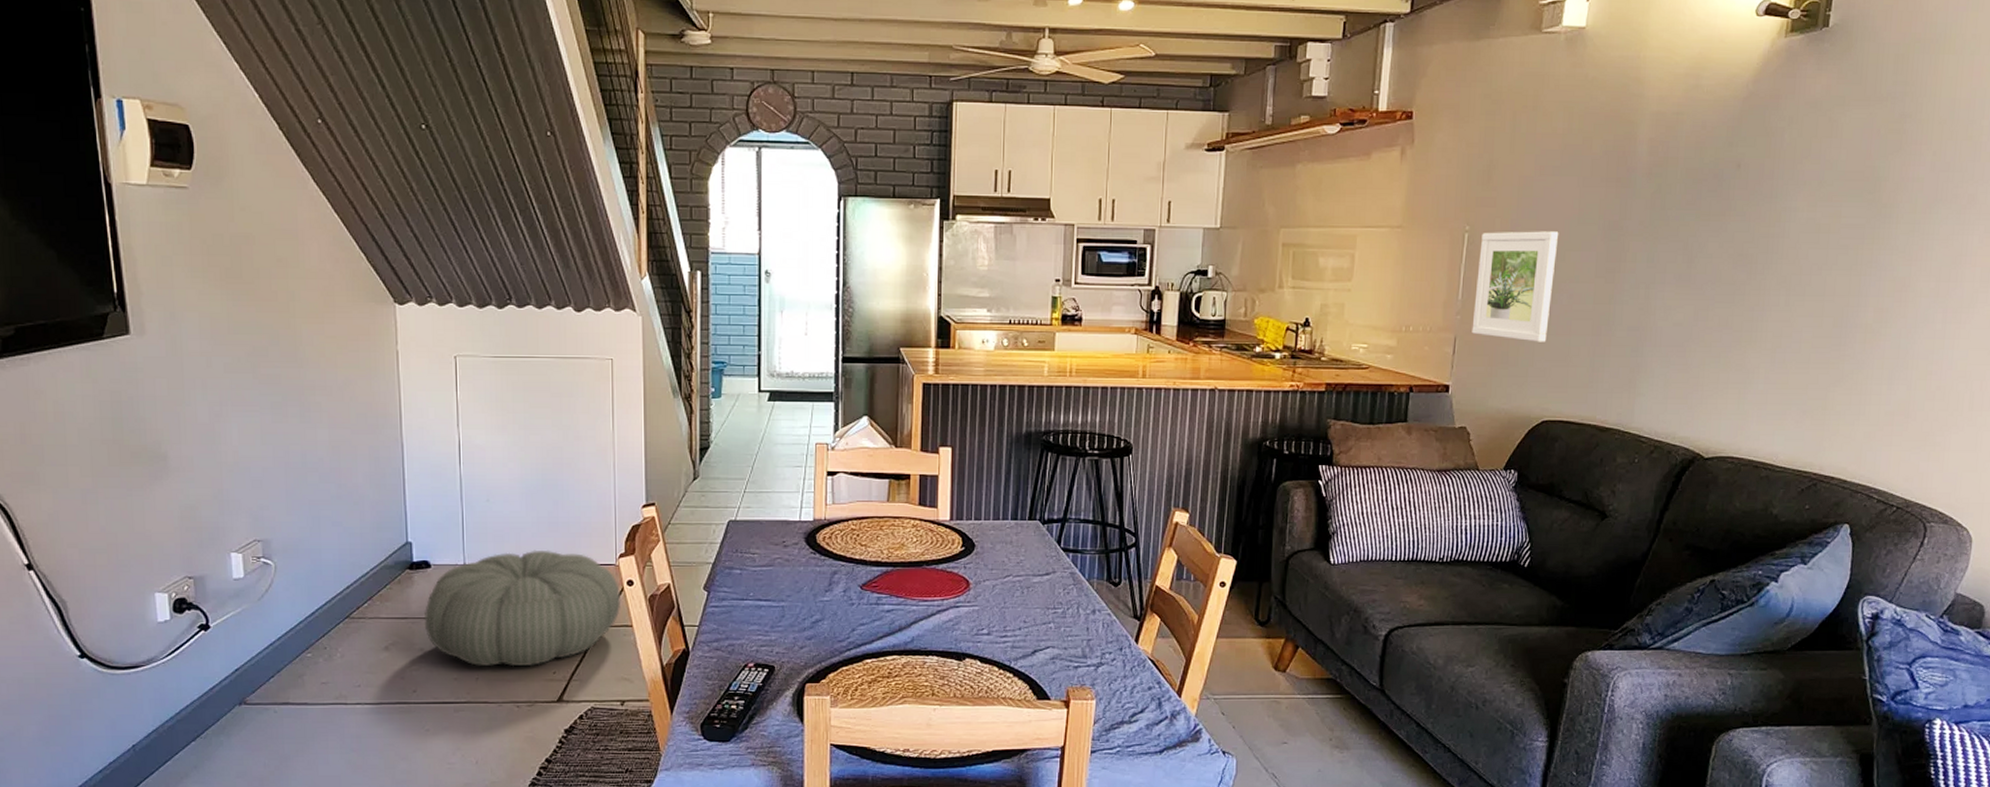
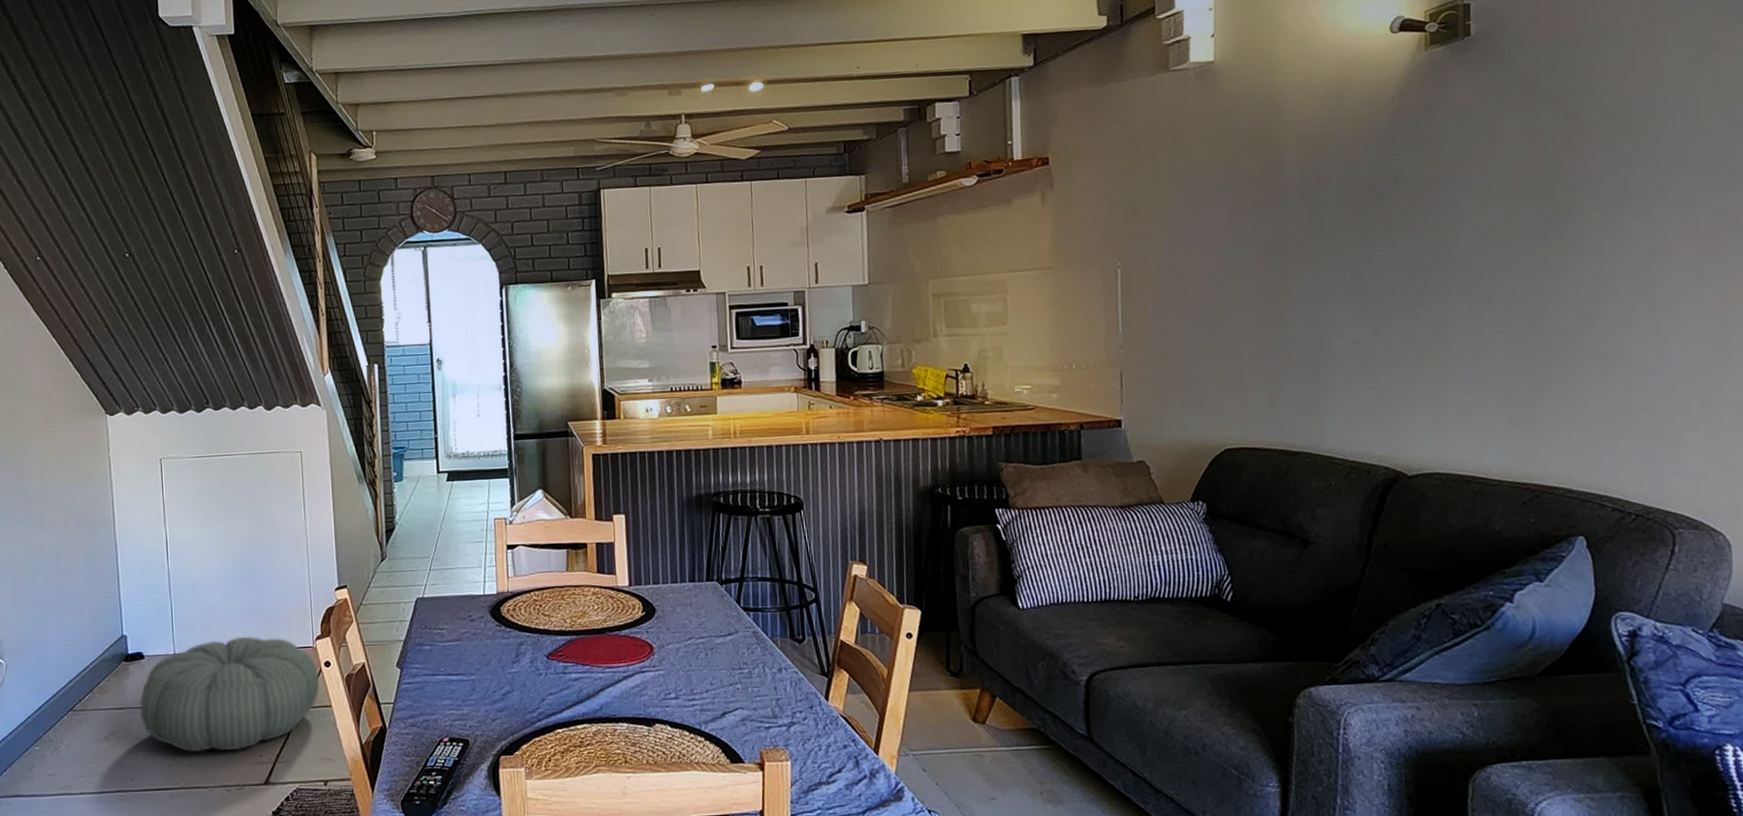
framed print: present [1472,231,1559,342] -> none [1135,259,1218,371]

